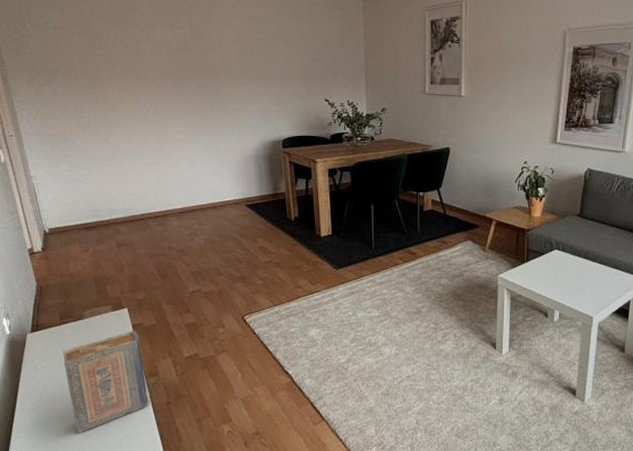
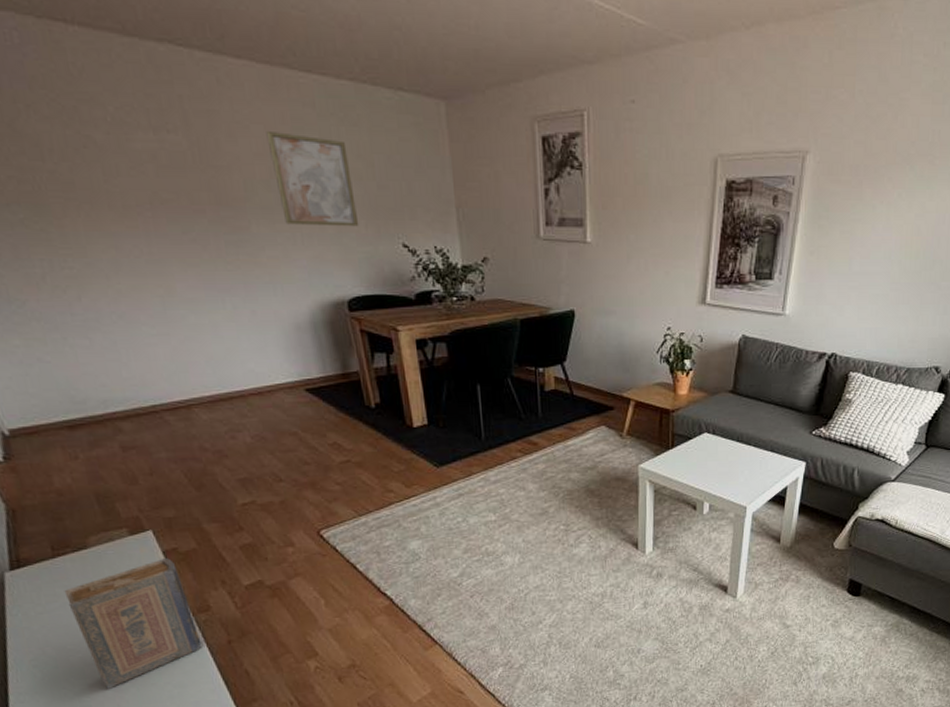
wall art: none [241,25,296,88] -> present [266,132,359,227]

